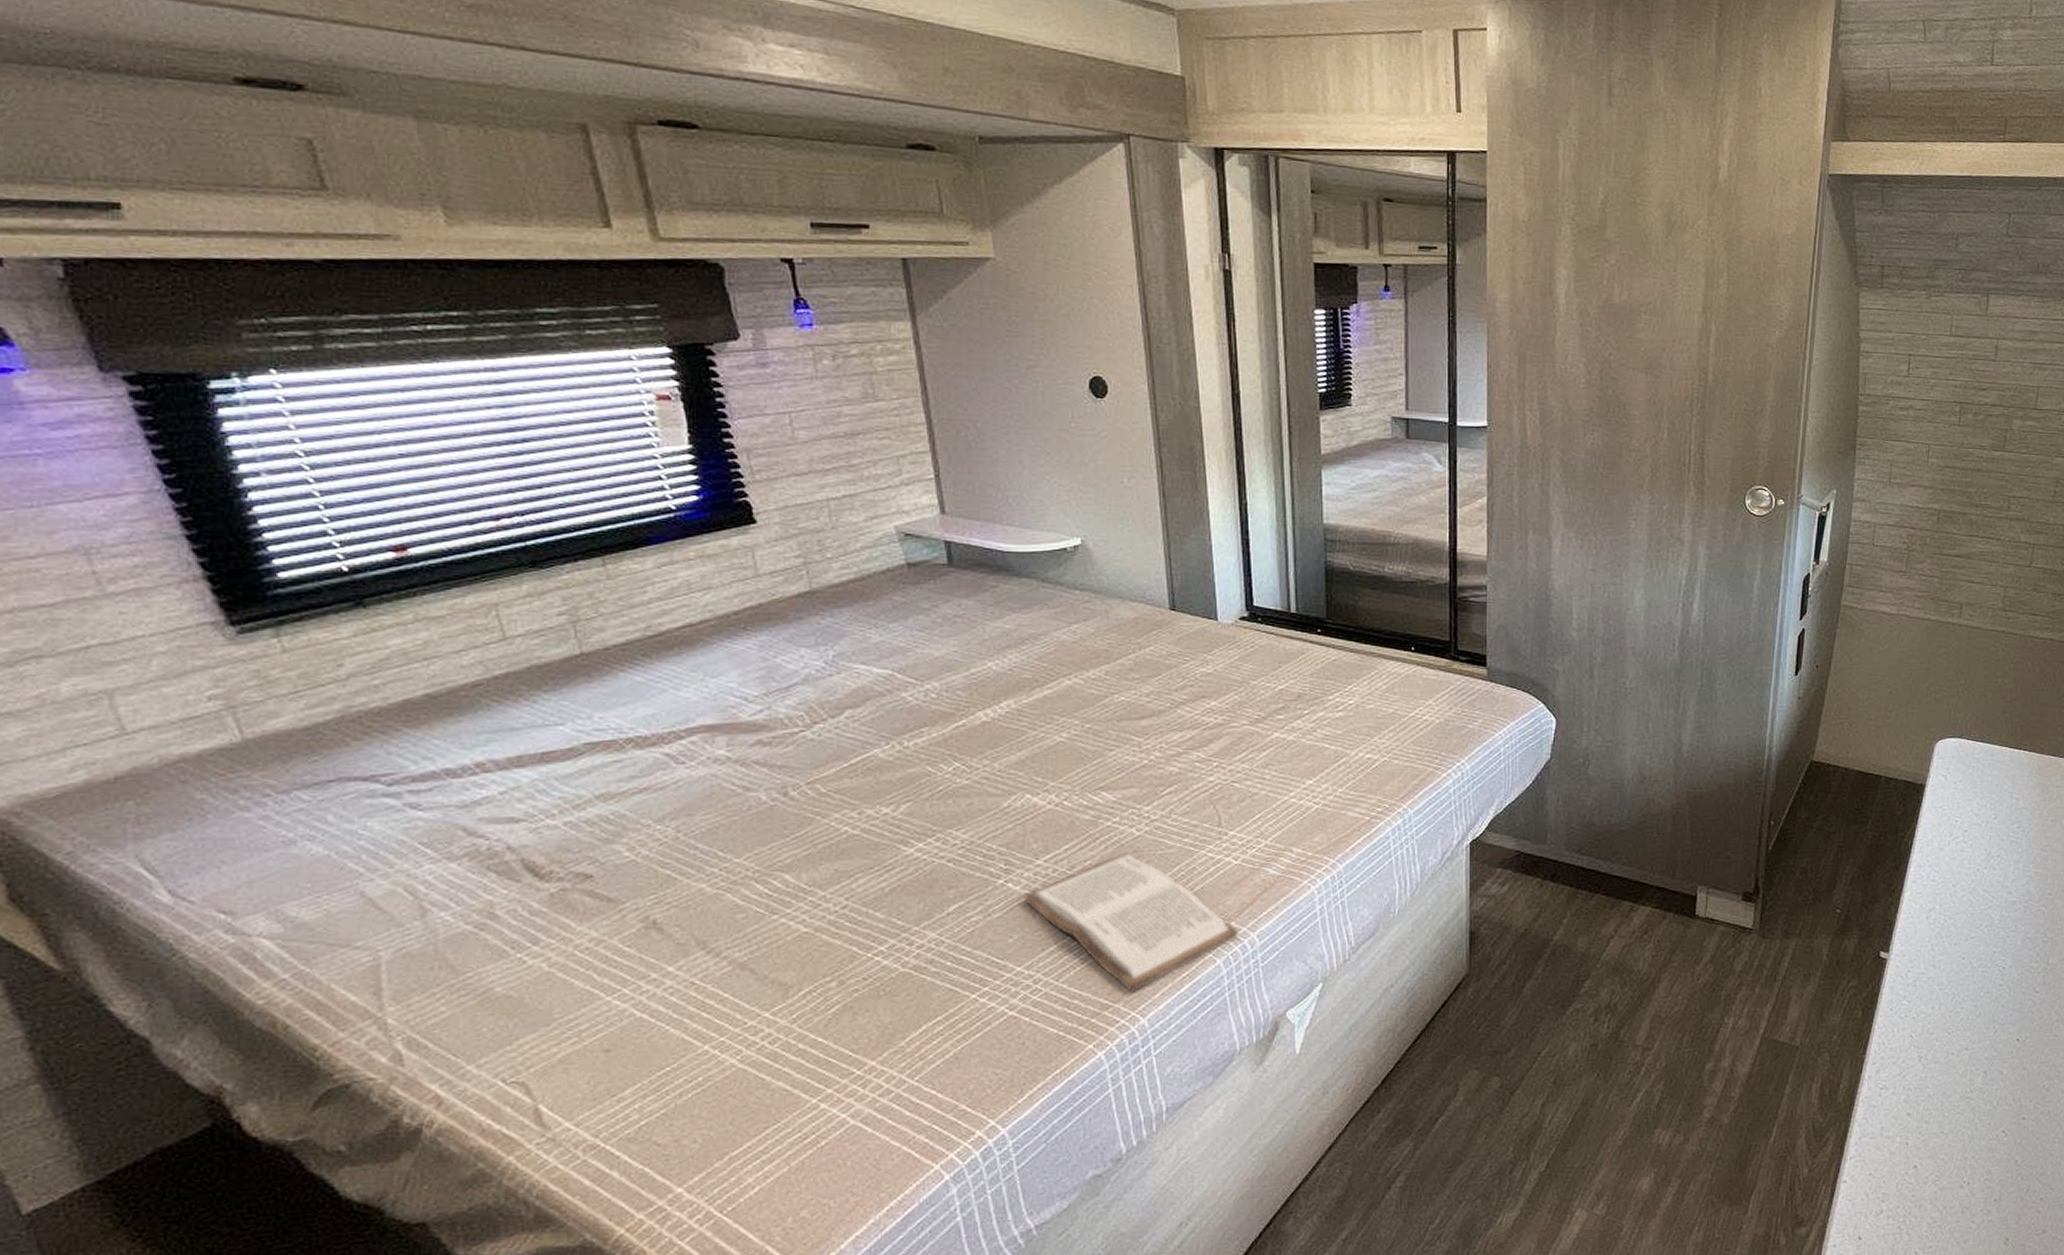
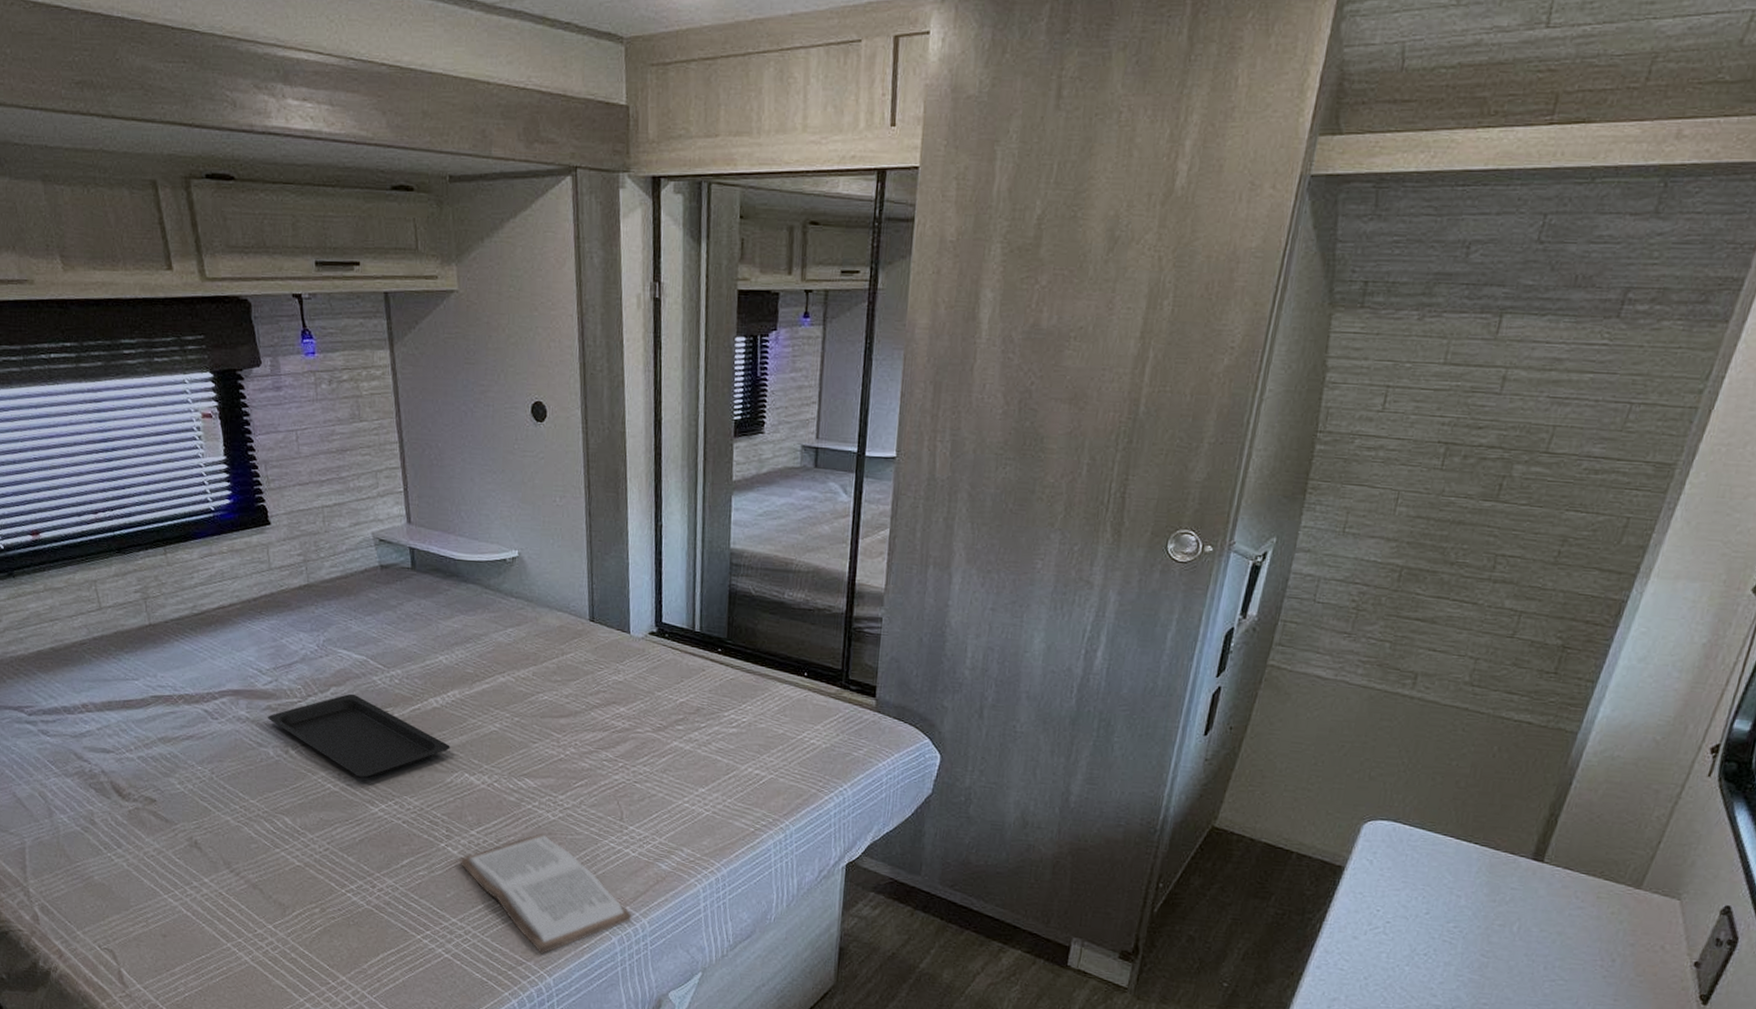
serving tray: none [758,715,1006,814] -> present [268,693,450,778]

